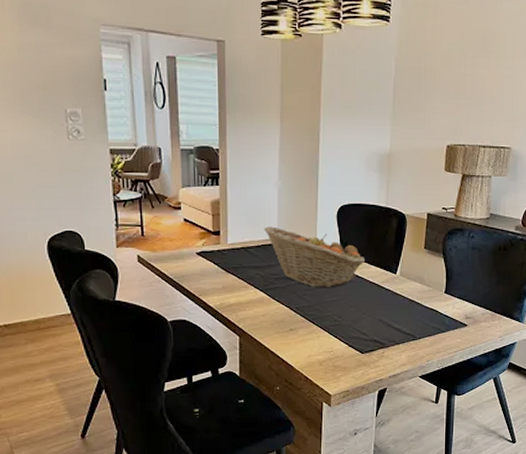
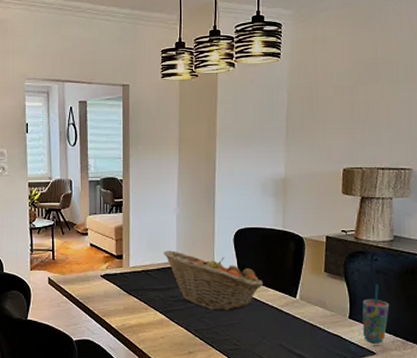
cup: none [456,261,482,316] -> present [362,284,390,344]

